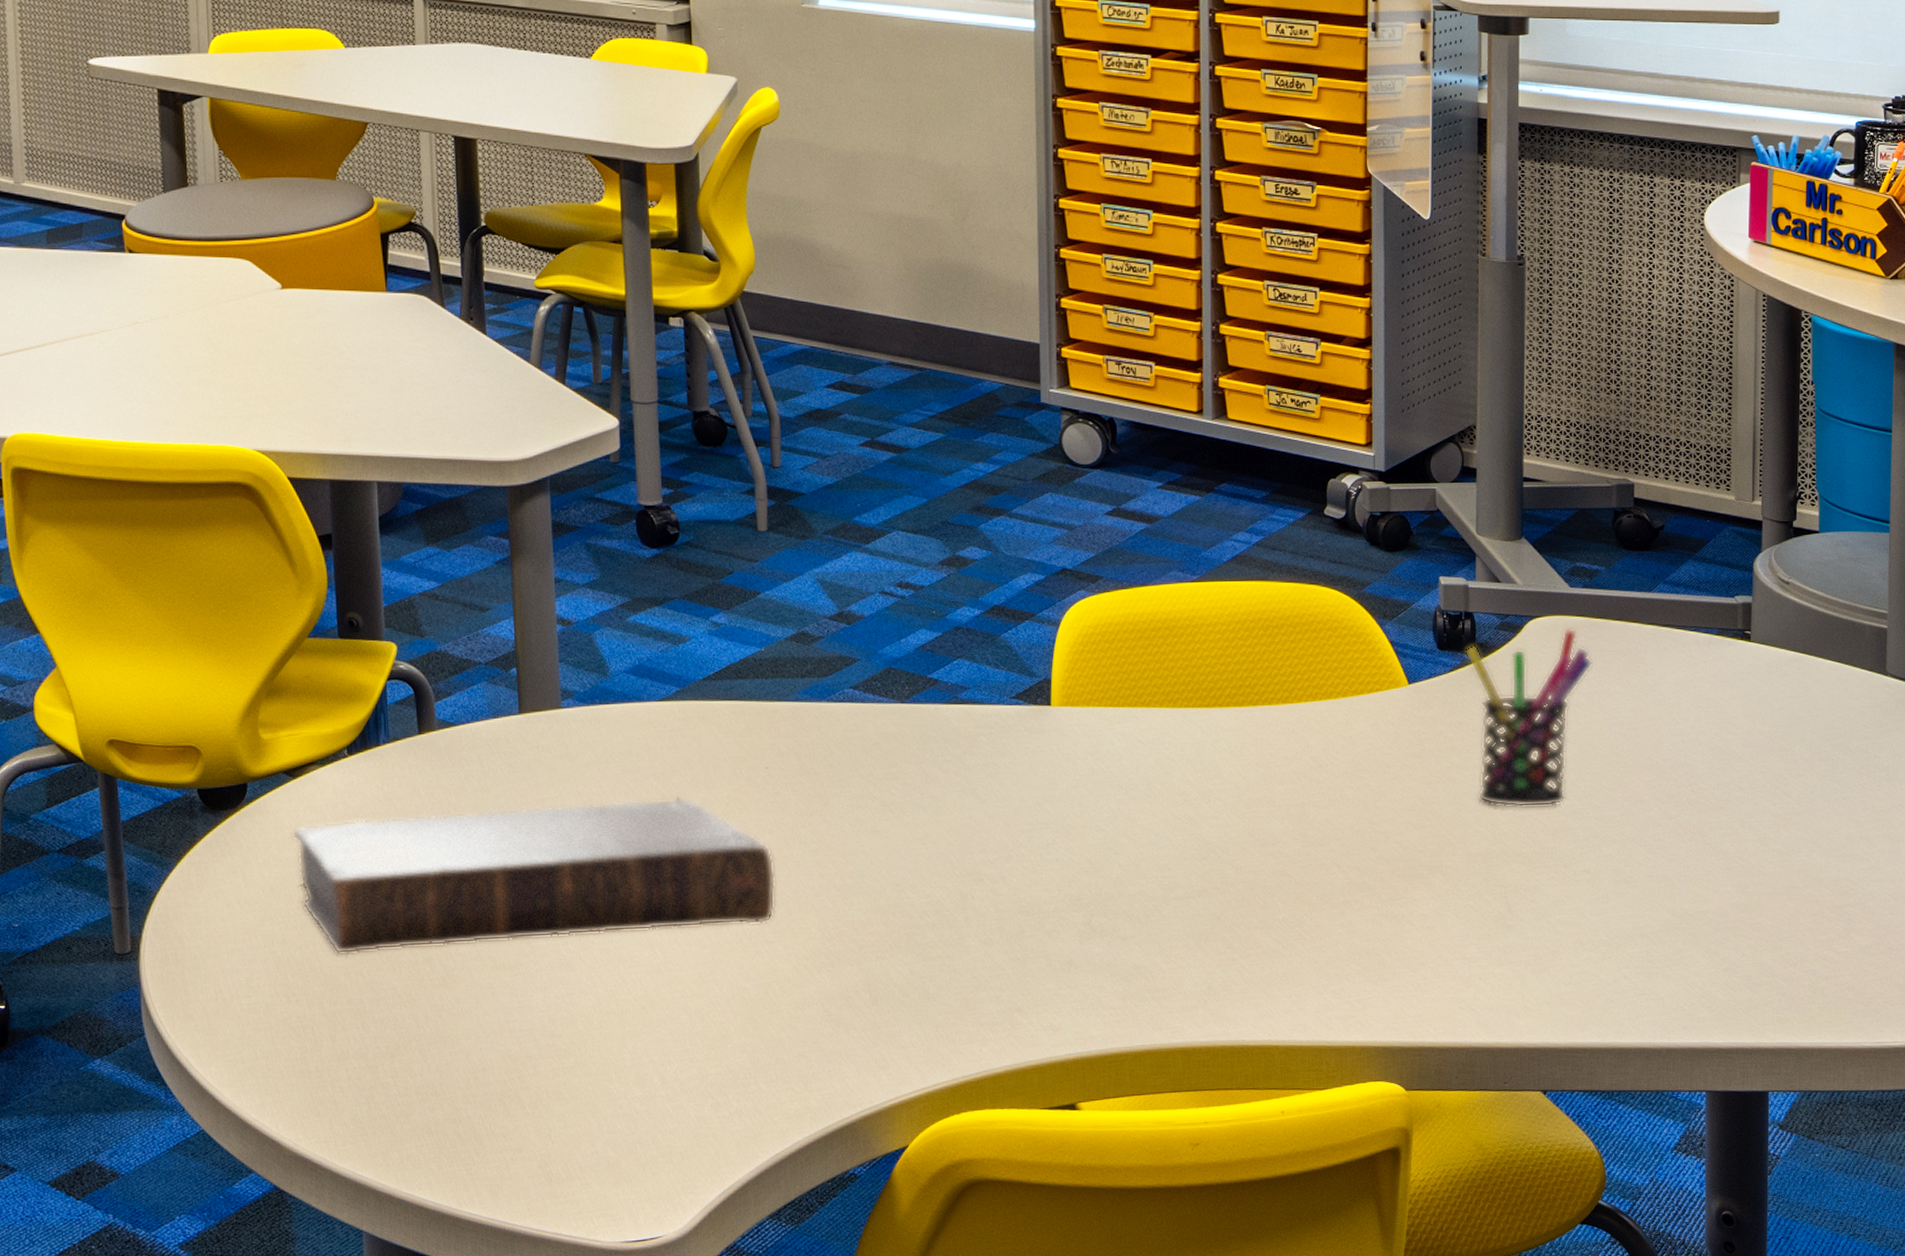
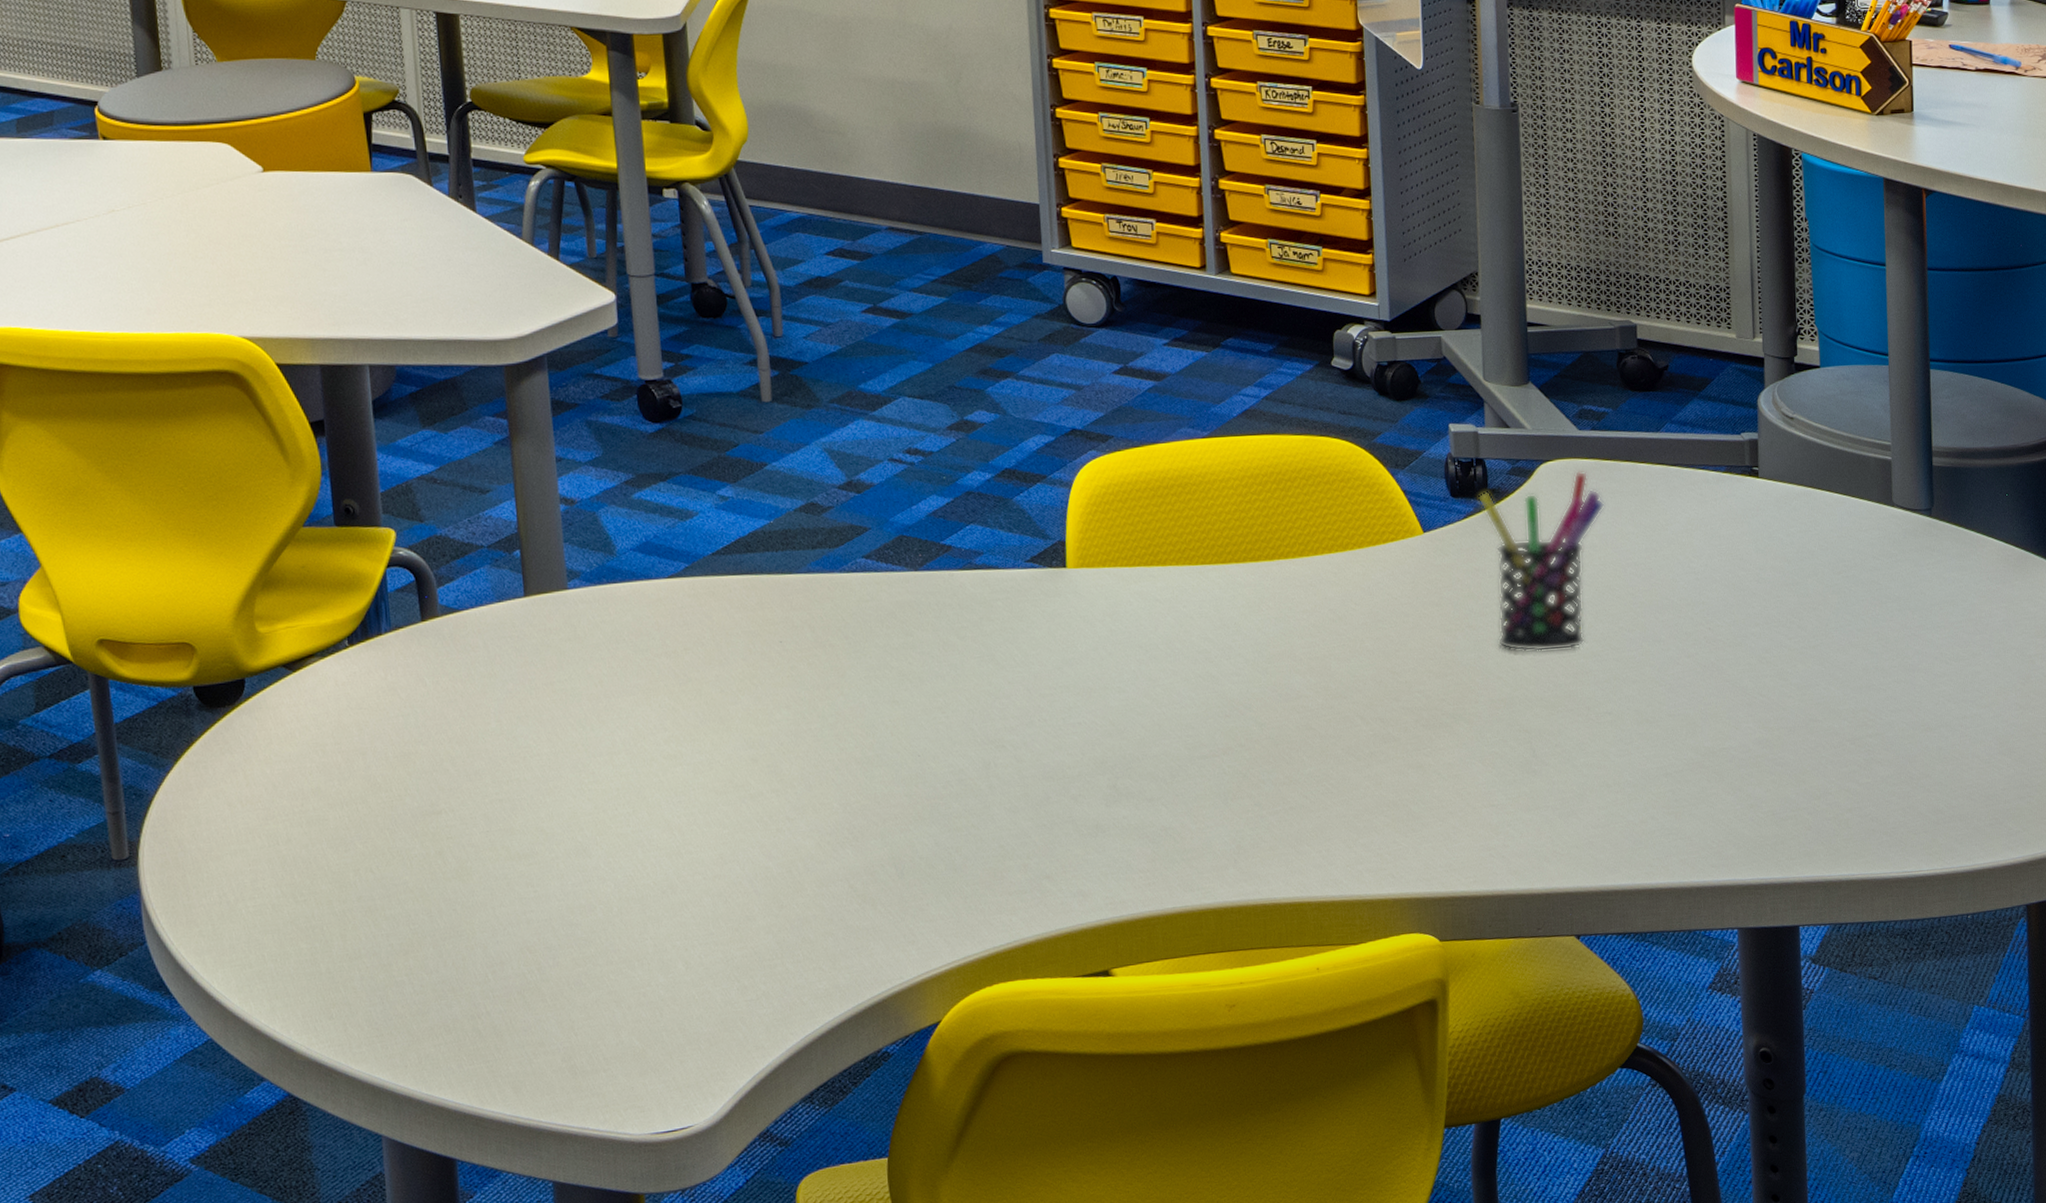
book: present [291,797,776,955] -> none [293,675,795,851]

